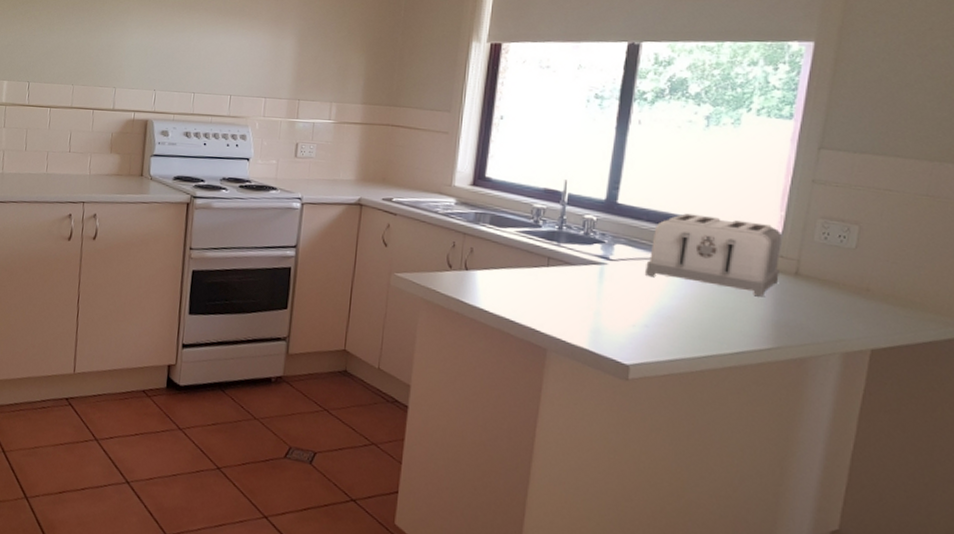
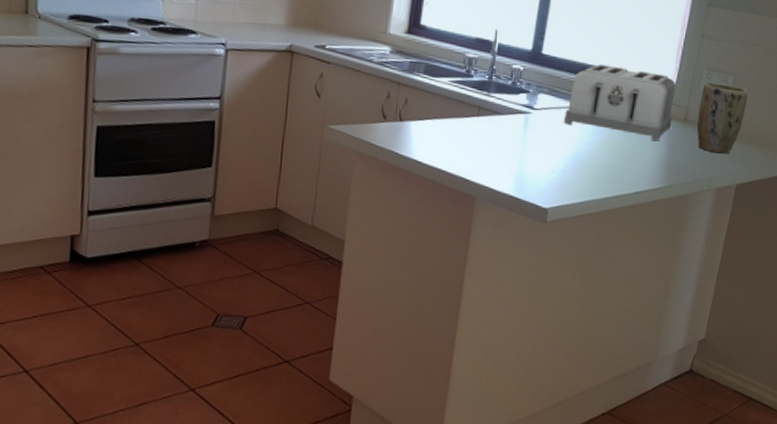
plant pot: none [813,232,881,314] -> present [697,82,748,154]

